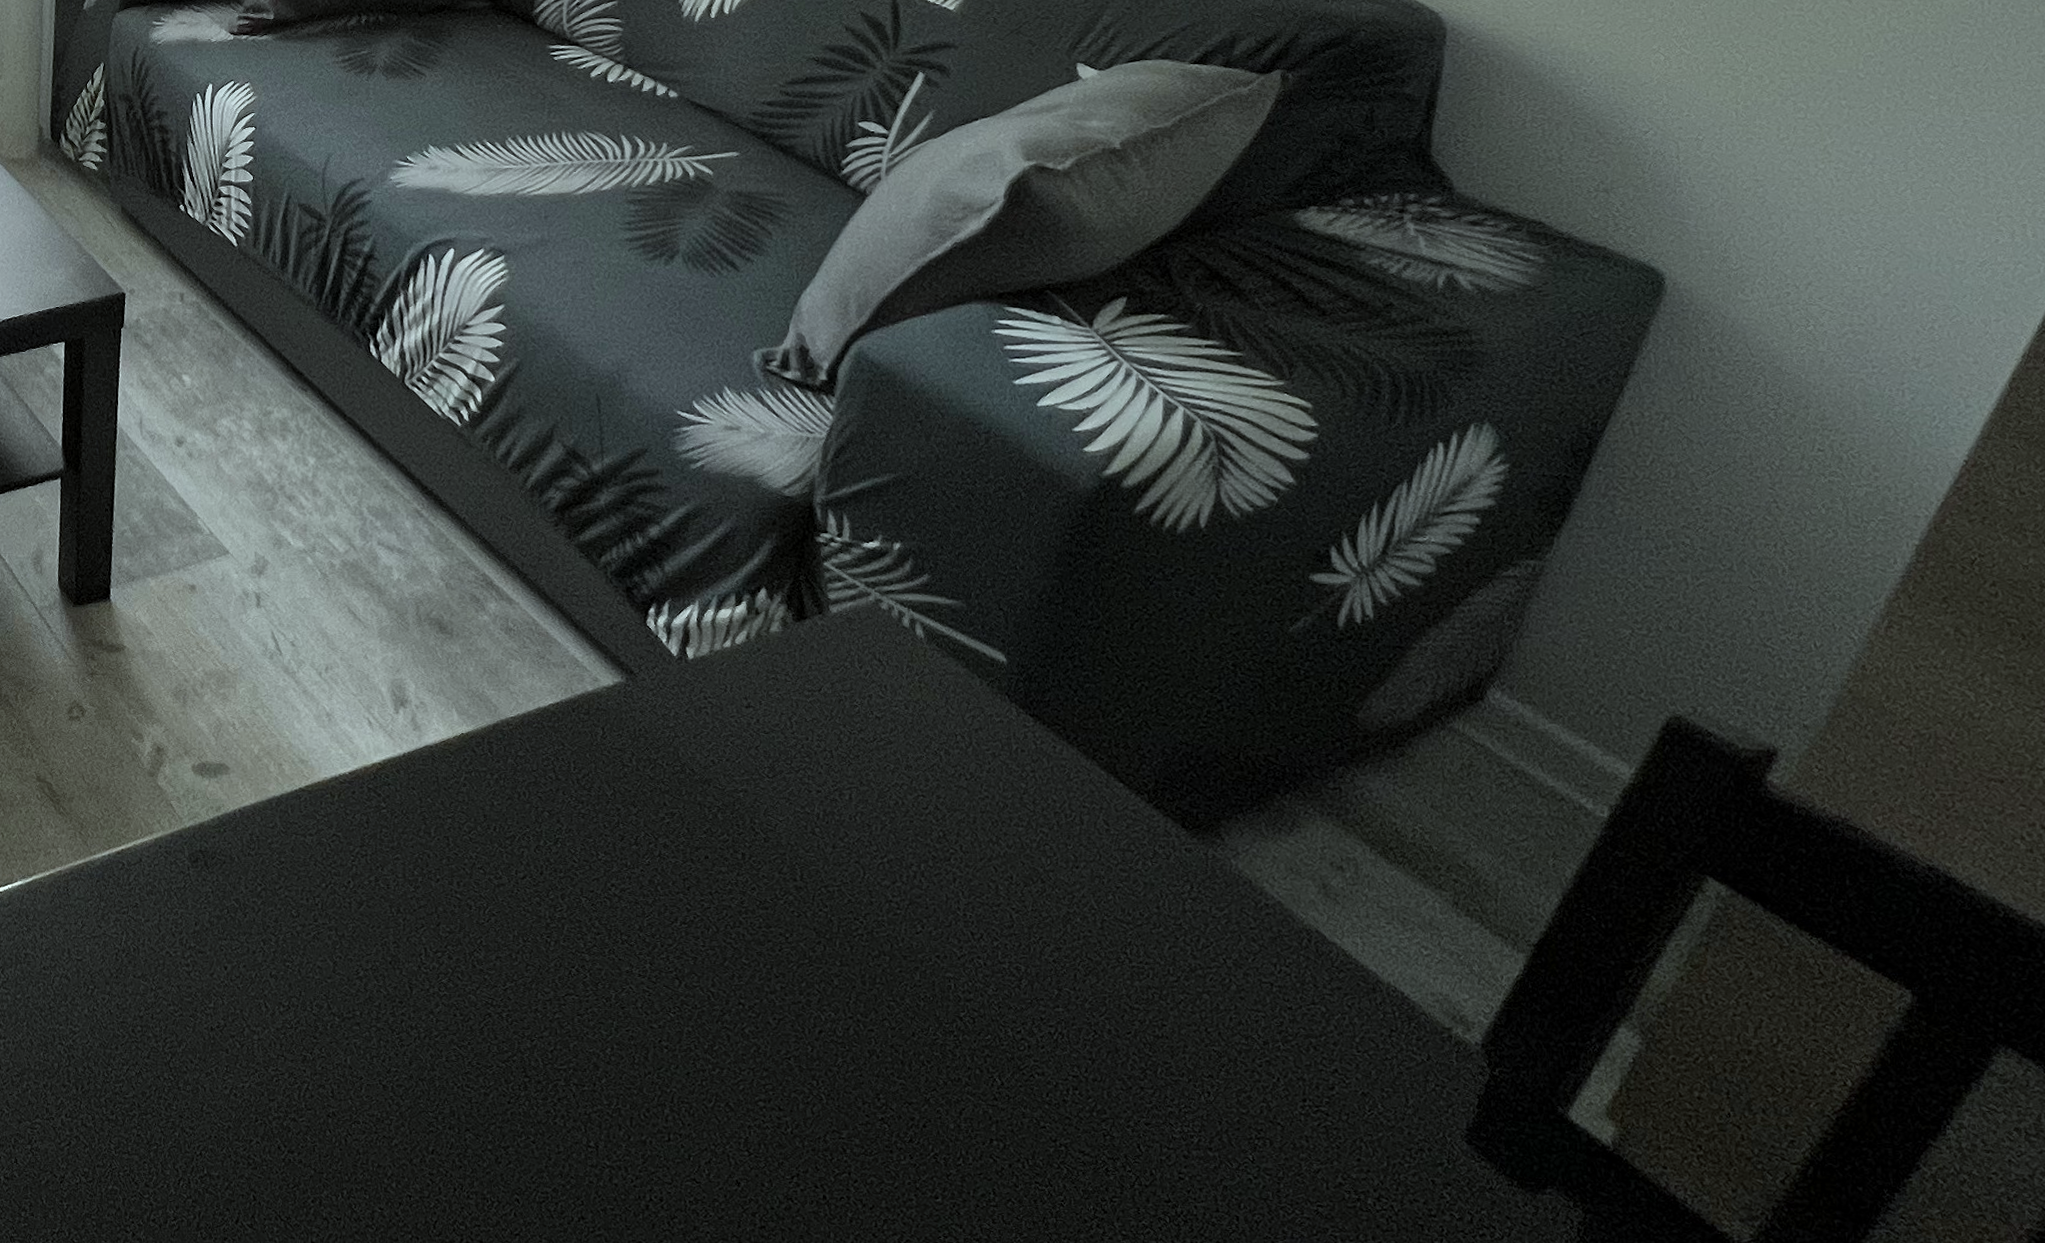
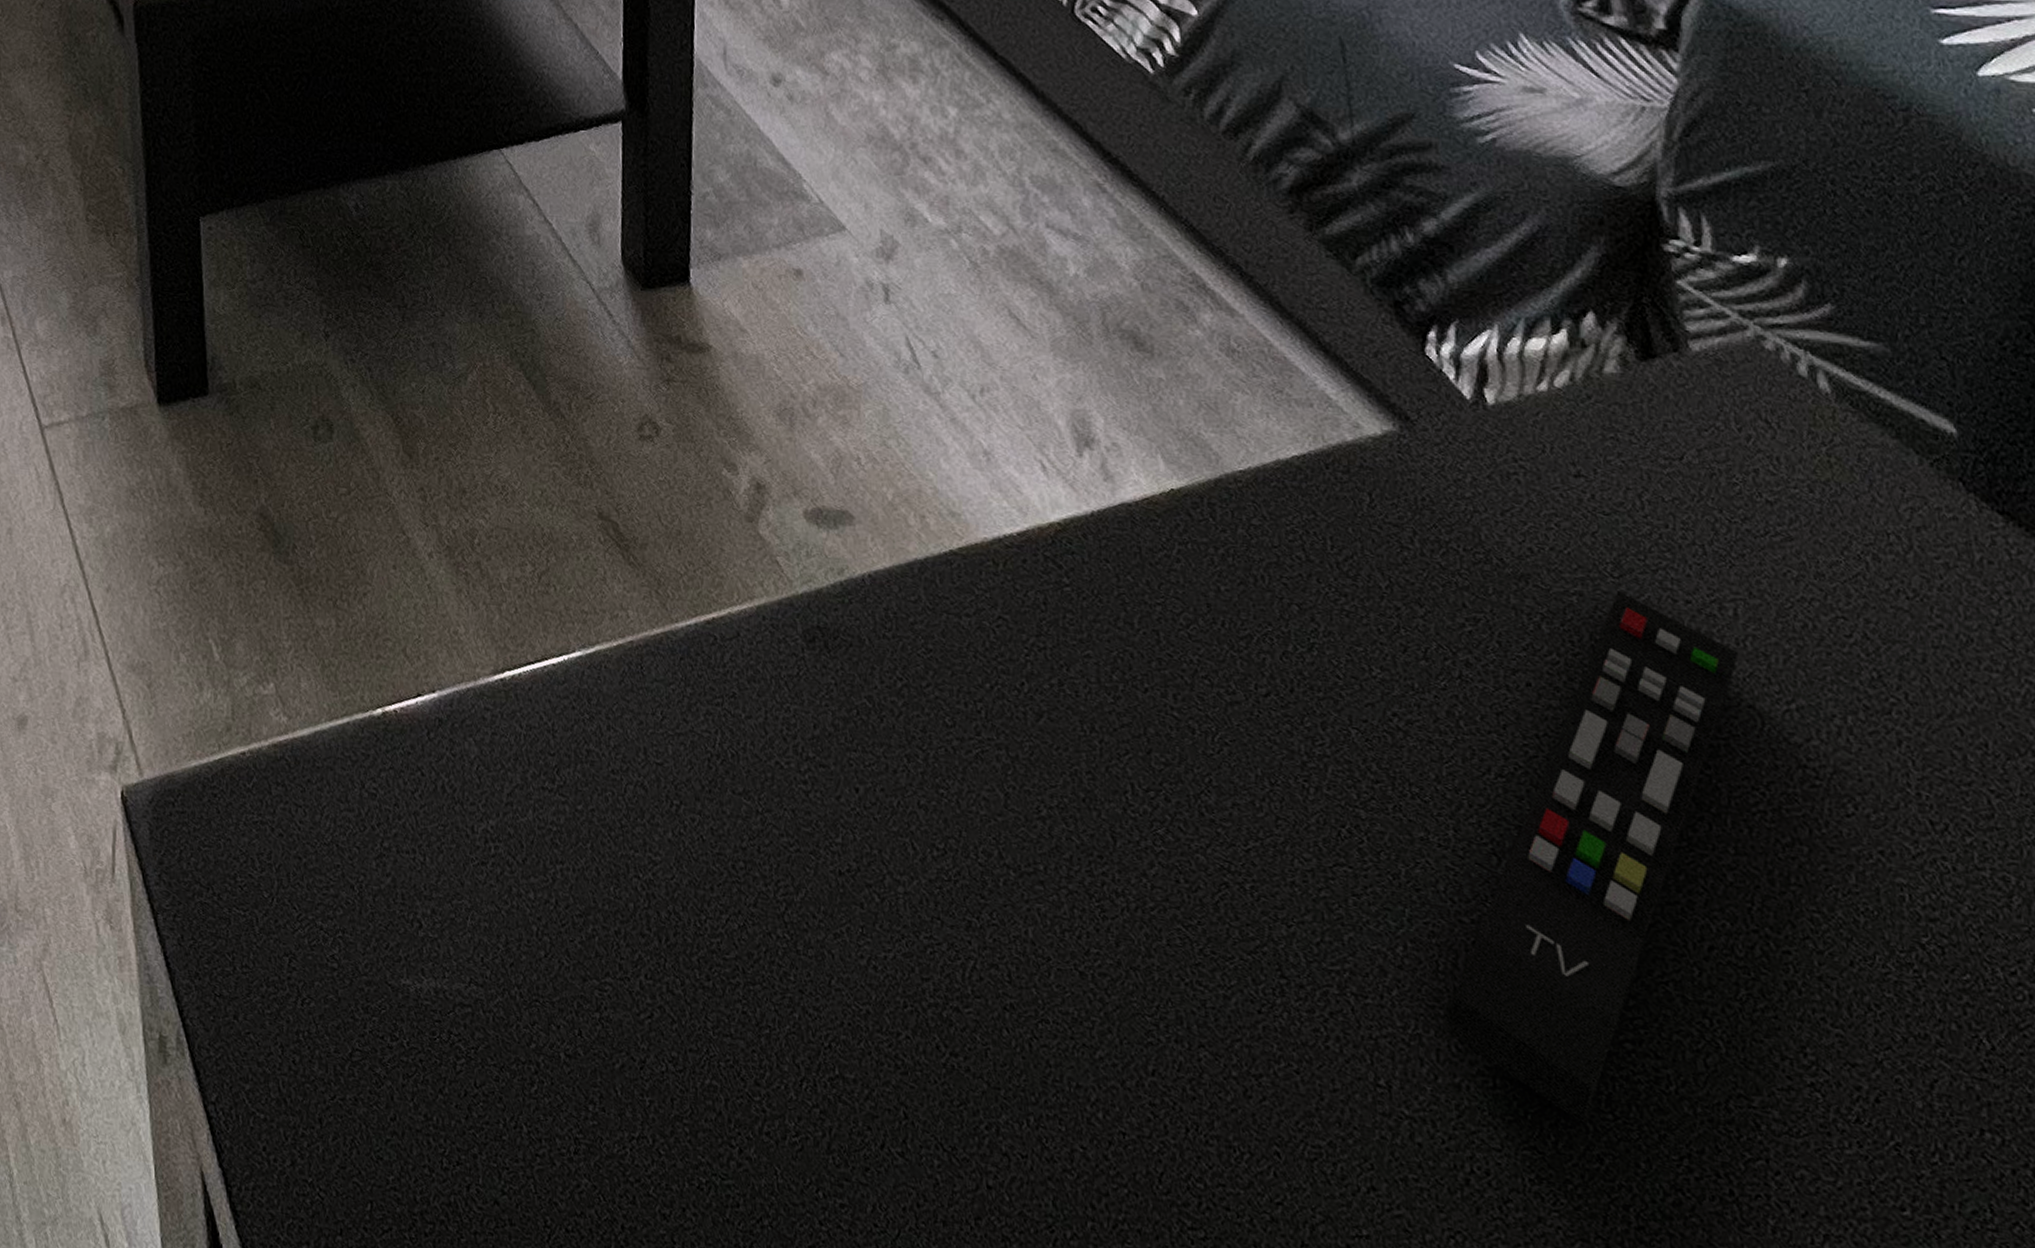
remote control: none [638,787,851,1160] -> present [1445,591,1739,1125]

